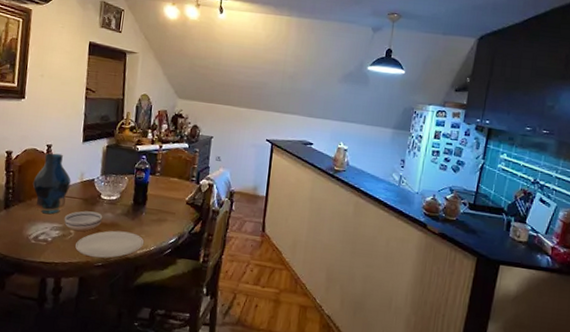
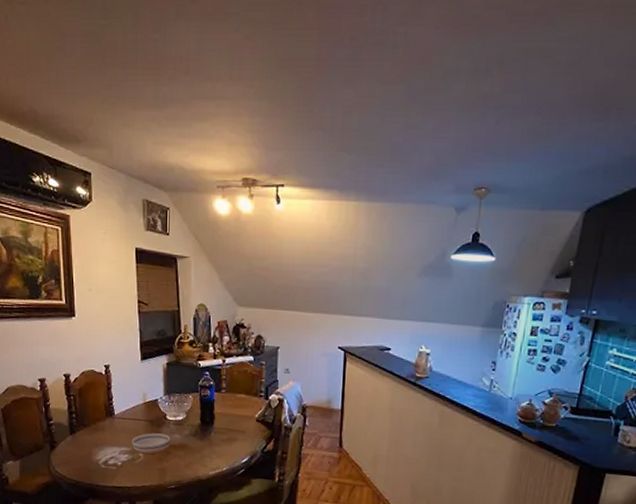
vase: present [33,153,71,214] -> none [95,373,134,438]
plate: present [75,230,145,258] -> none [146,452,216,481]

